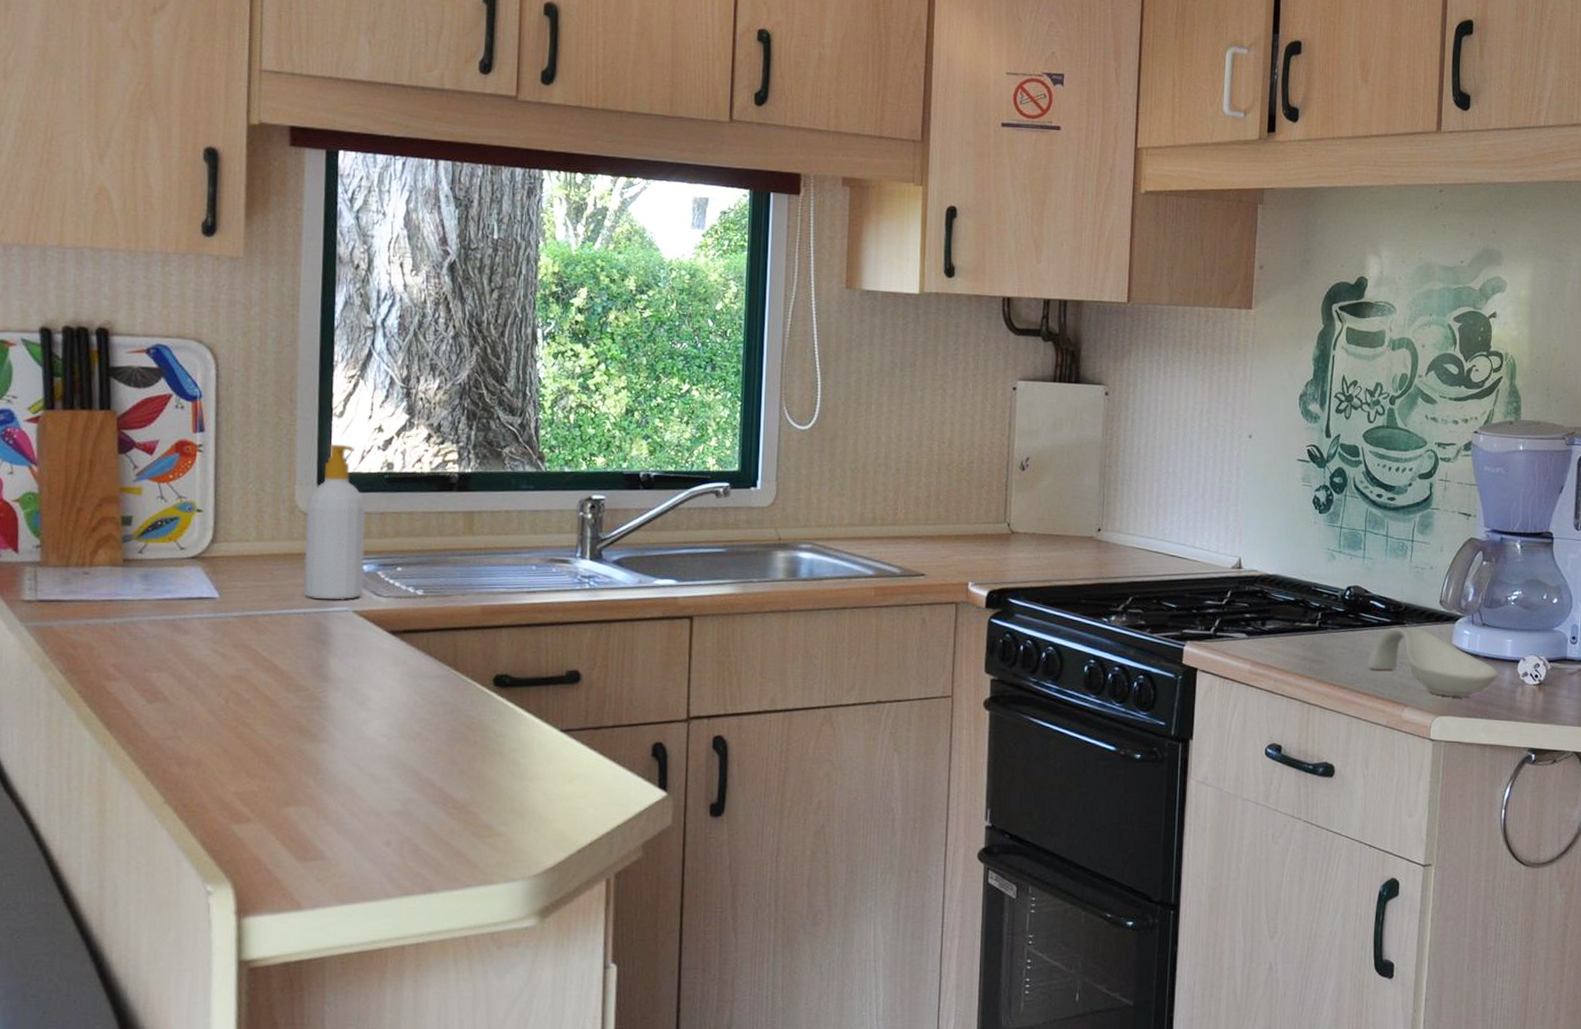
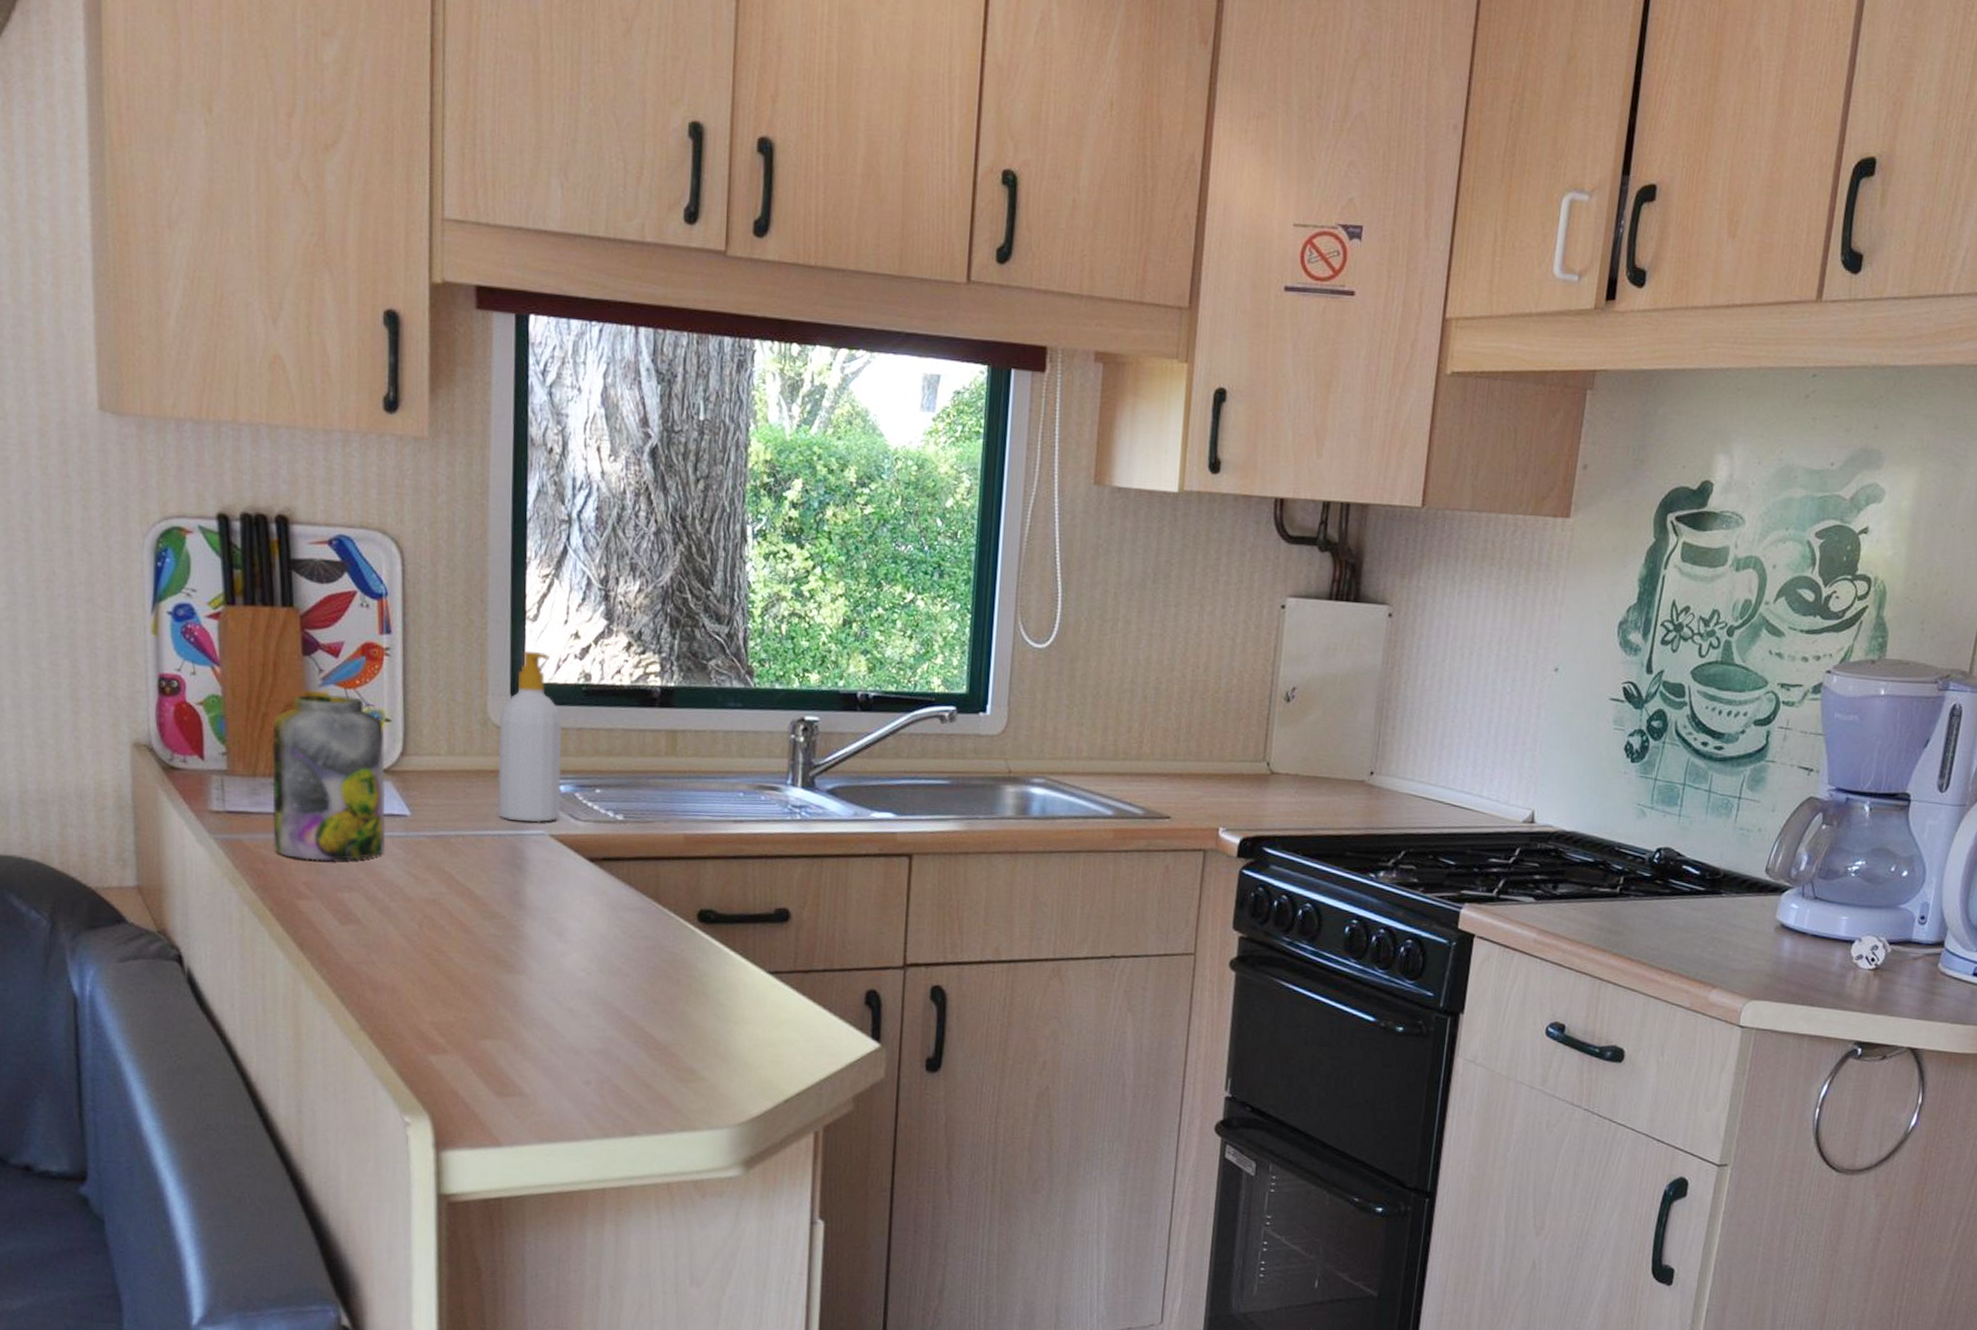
jar: none [83,488,196,644] -> present [271,694,386,861]
spoon rest: present [1367,627,1499,697] -> none [1673,896,1828,980]

